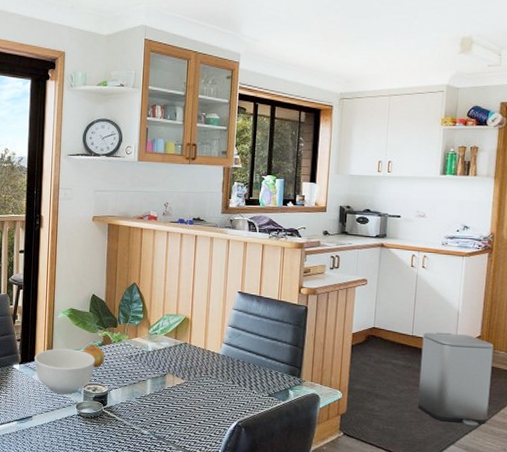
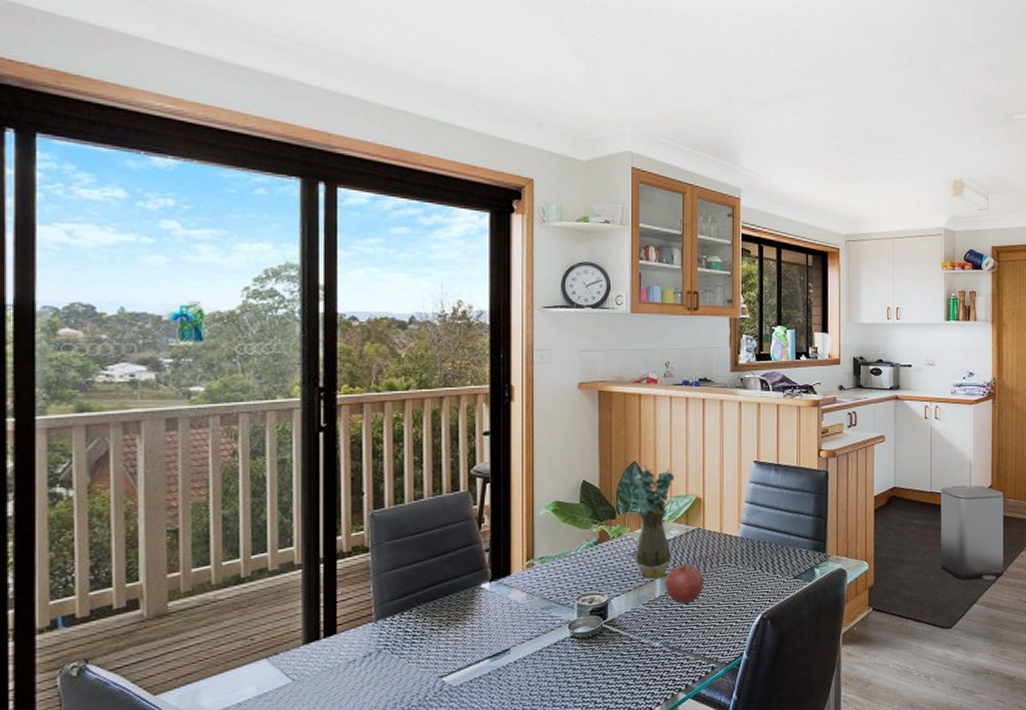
bowl: present [34,348,95,394] -> none [510,553,590,613]
fruit: present [83,344,105,368] -> none [574,543,602,573]
vase: none [129,286,168,379] -> present [629,465,675,579]
fruit: none [154,370,188,403] -> present [664,563,704,603]

